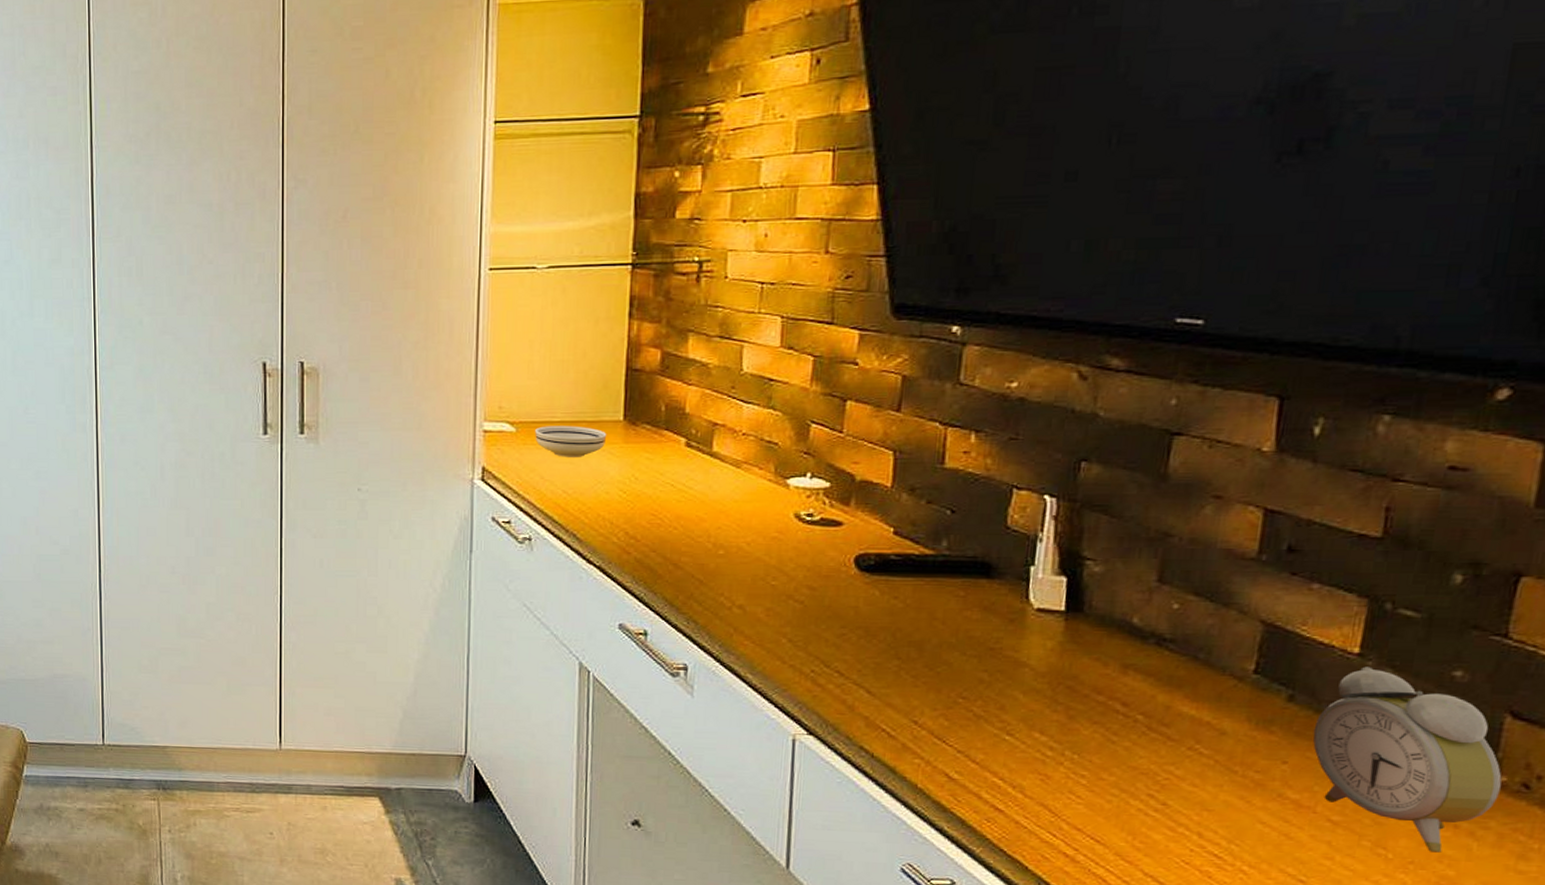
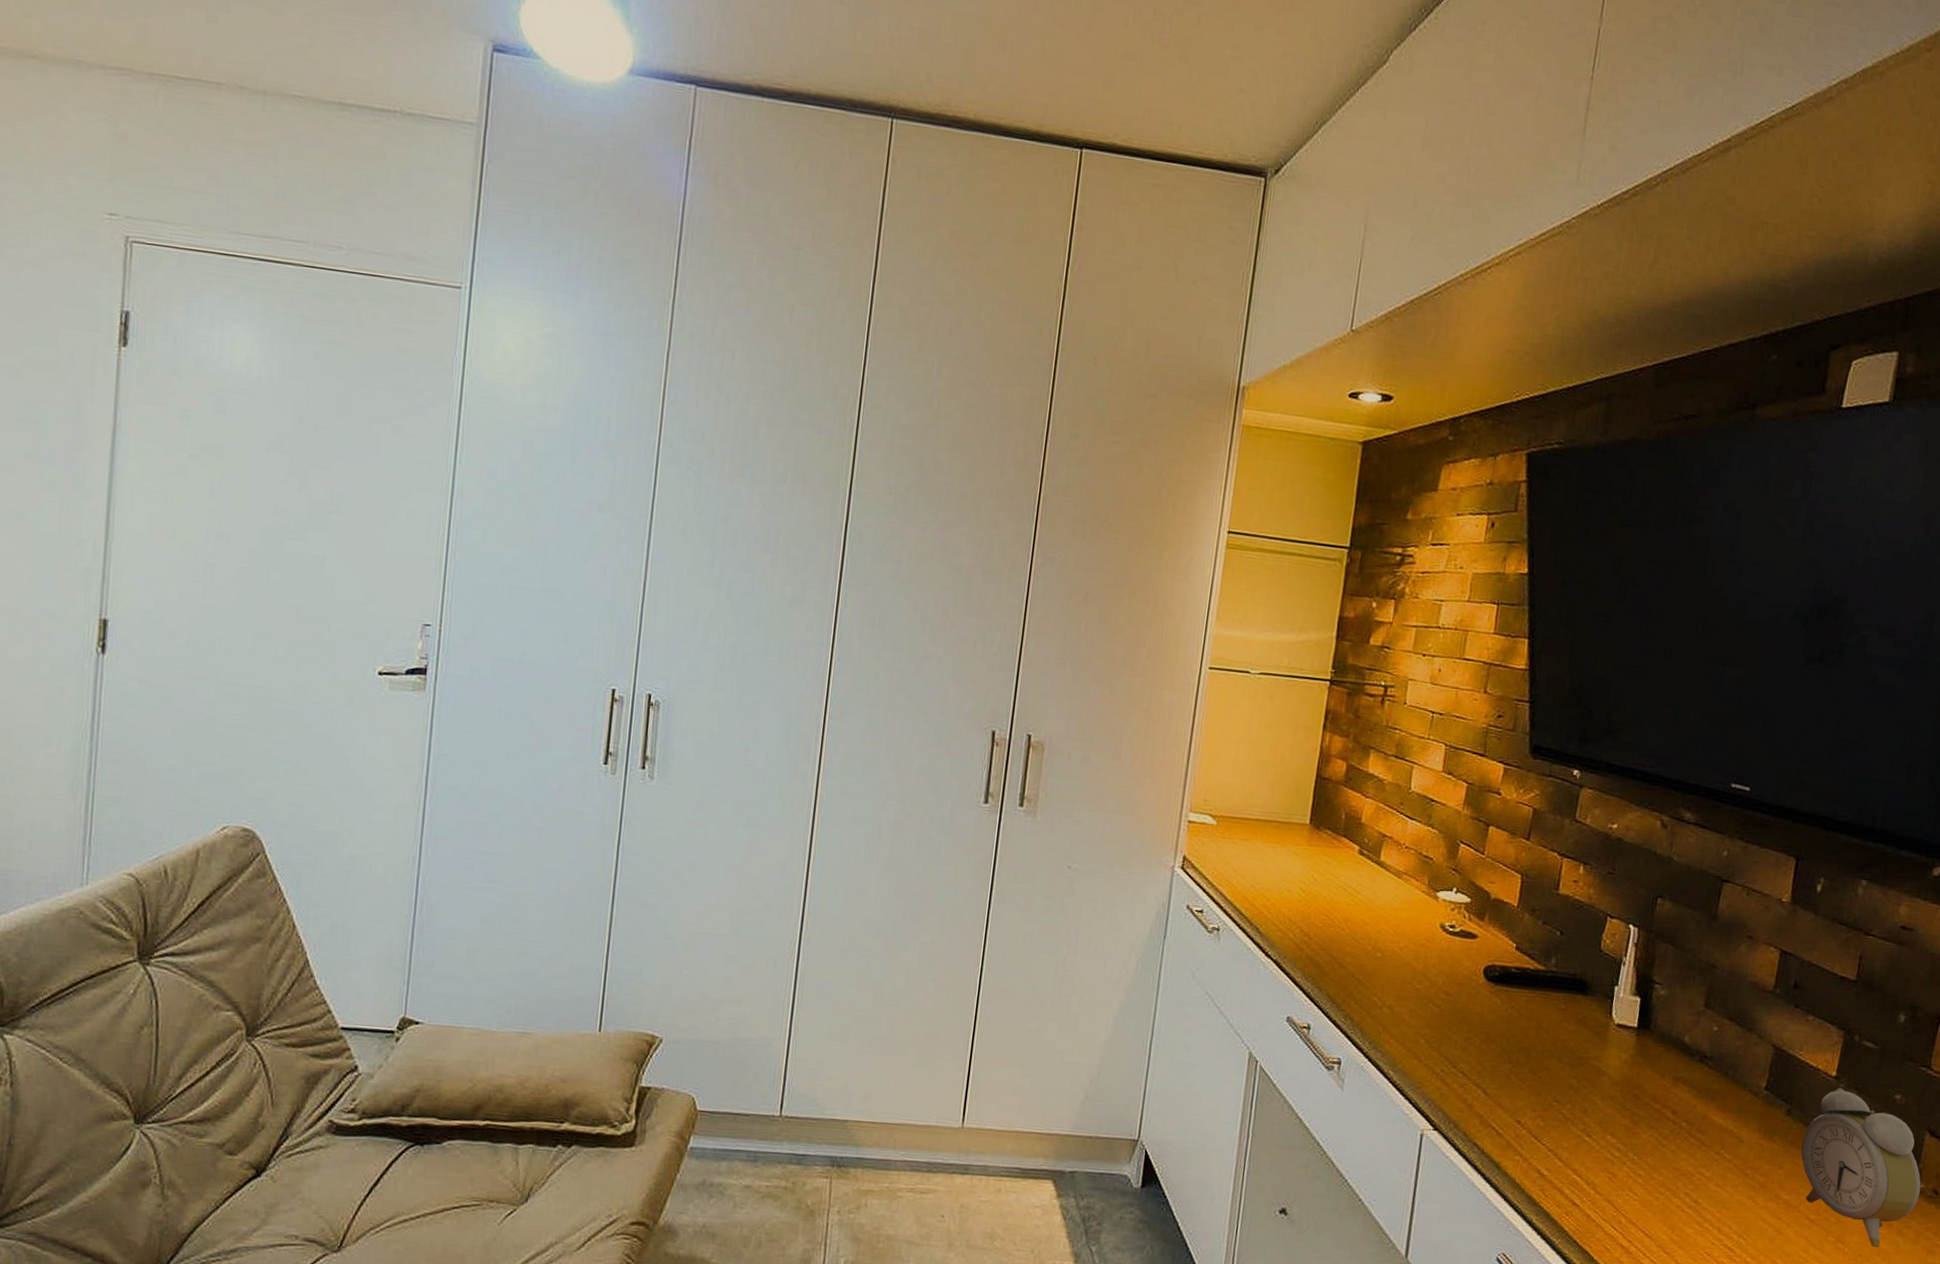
bowl: present [535,426,607,457] -> none [1232,822,1295,855]

